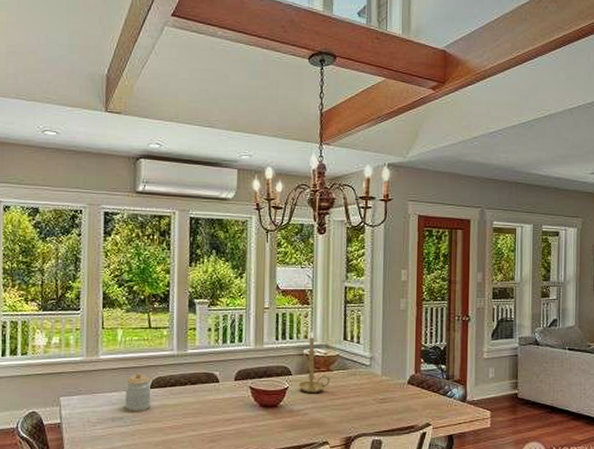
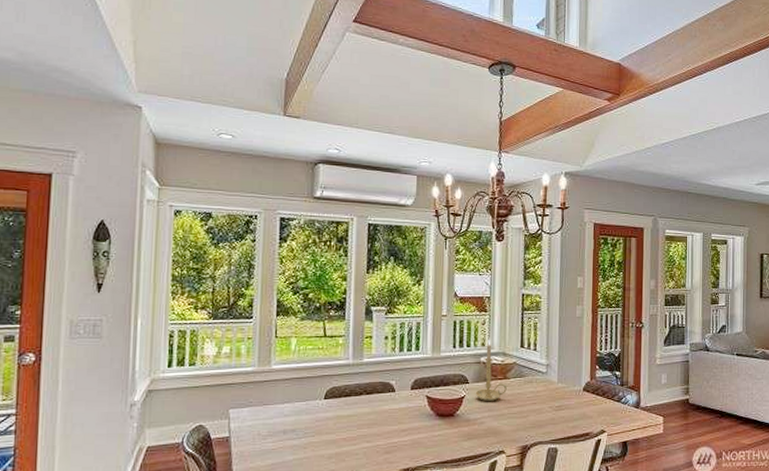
jar: present [125,373,152,411] -> none [297,383,326,423]

